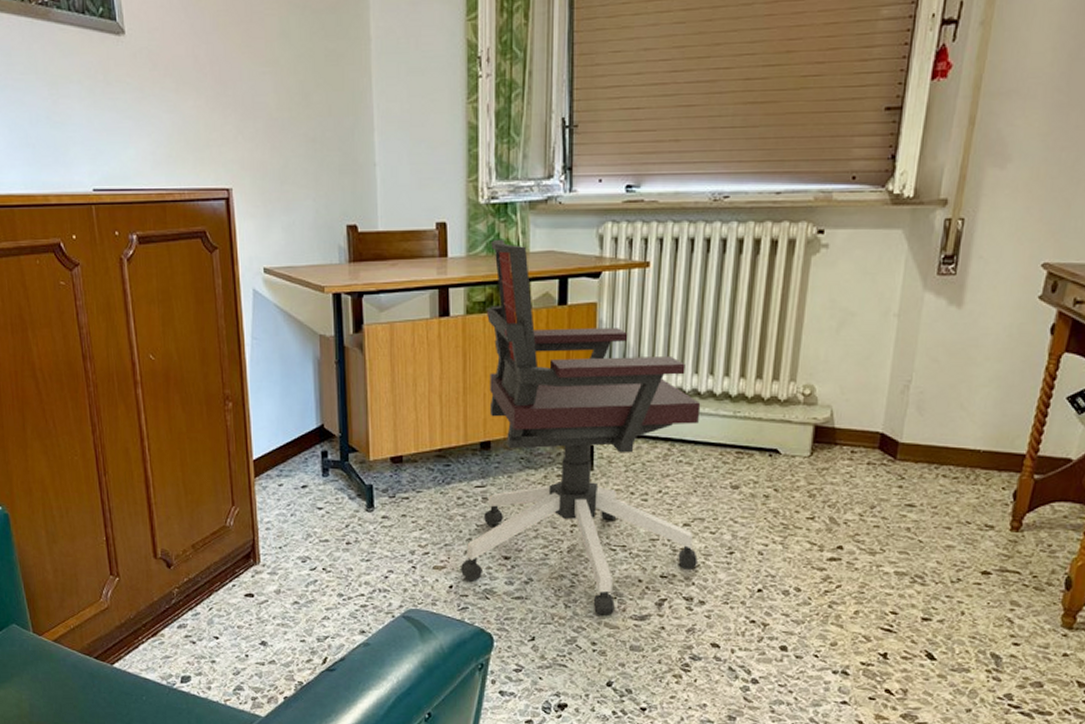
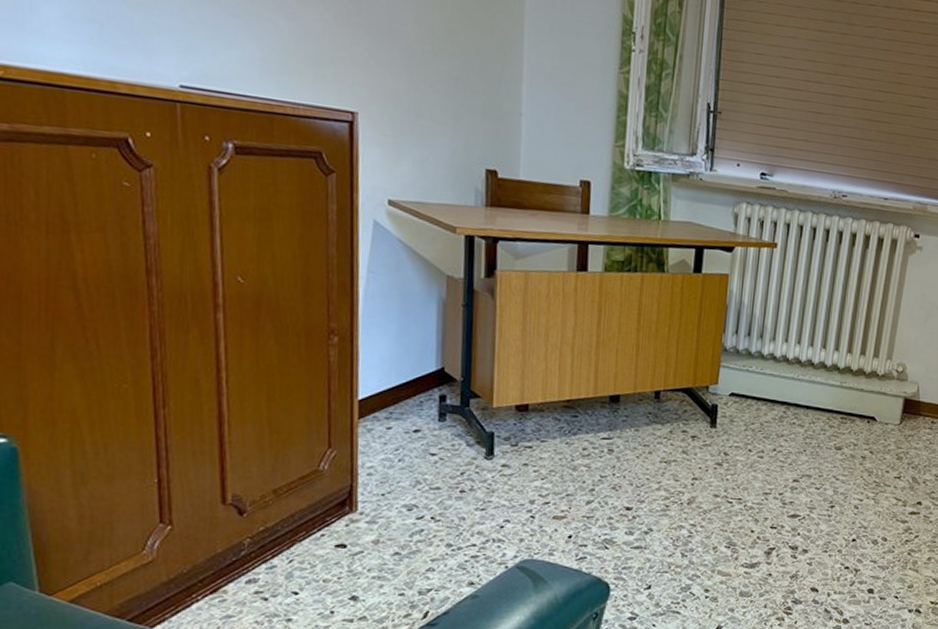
office chair: present [460,239,701,615] -> none [580,204,814,564]

